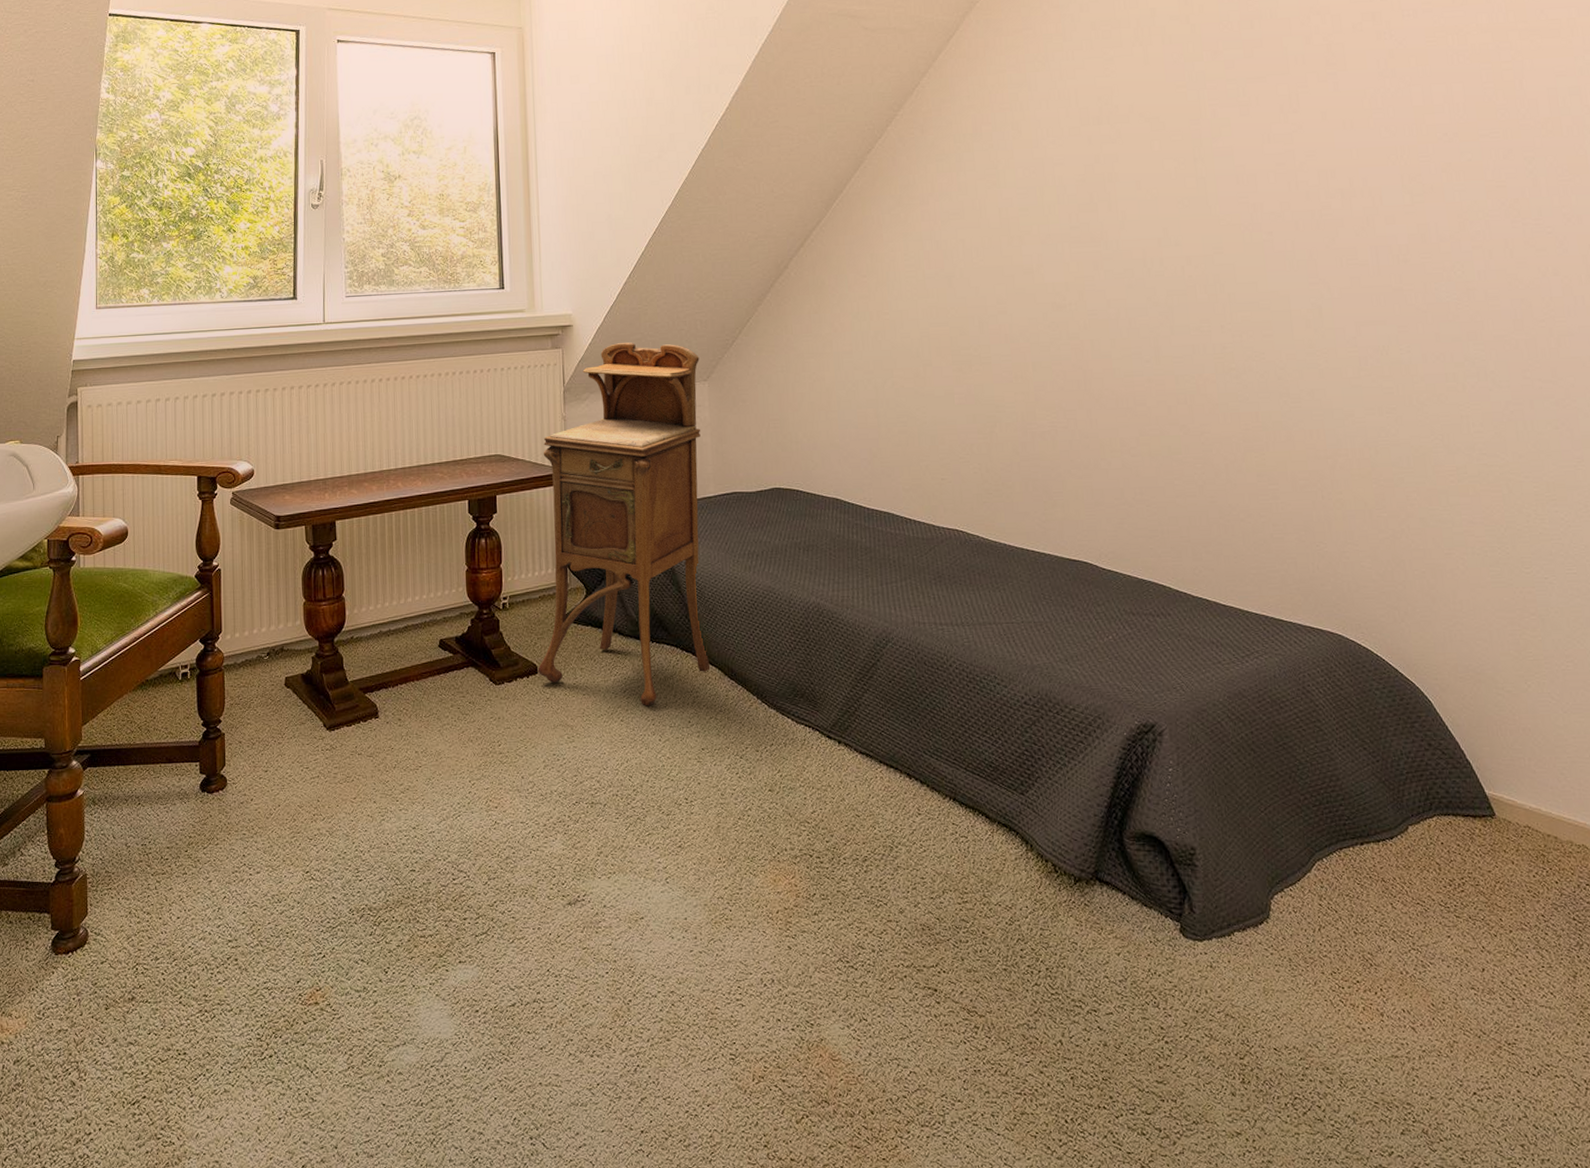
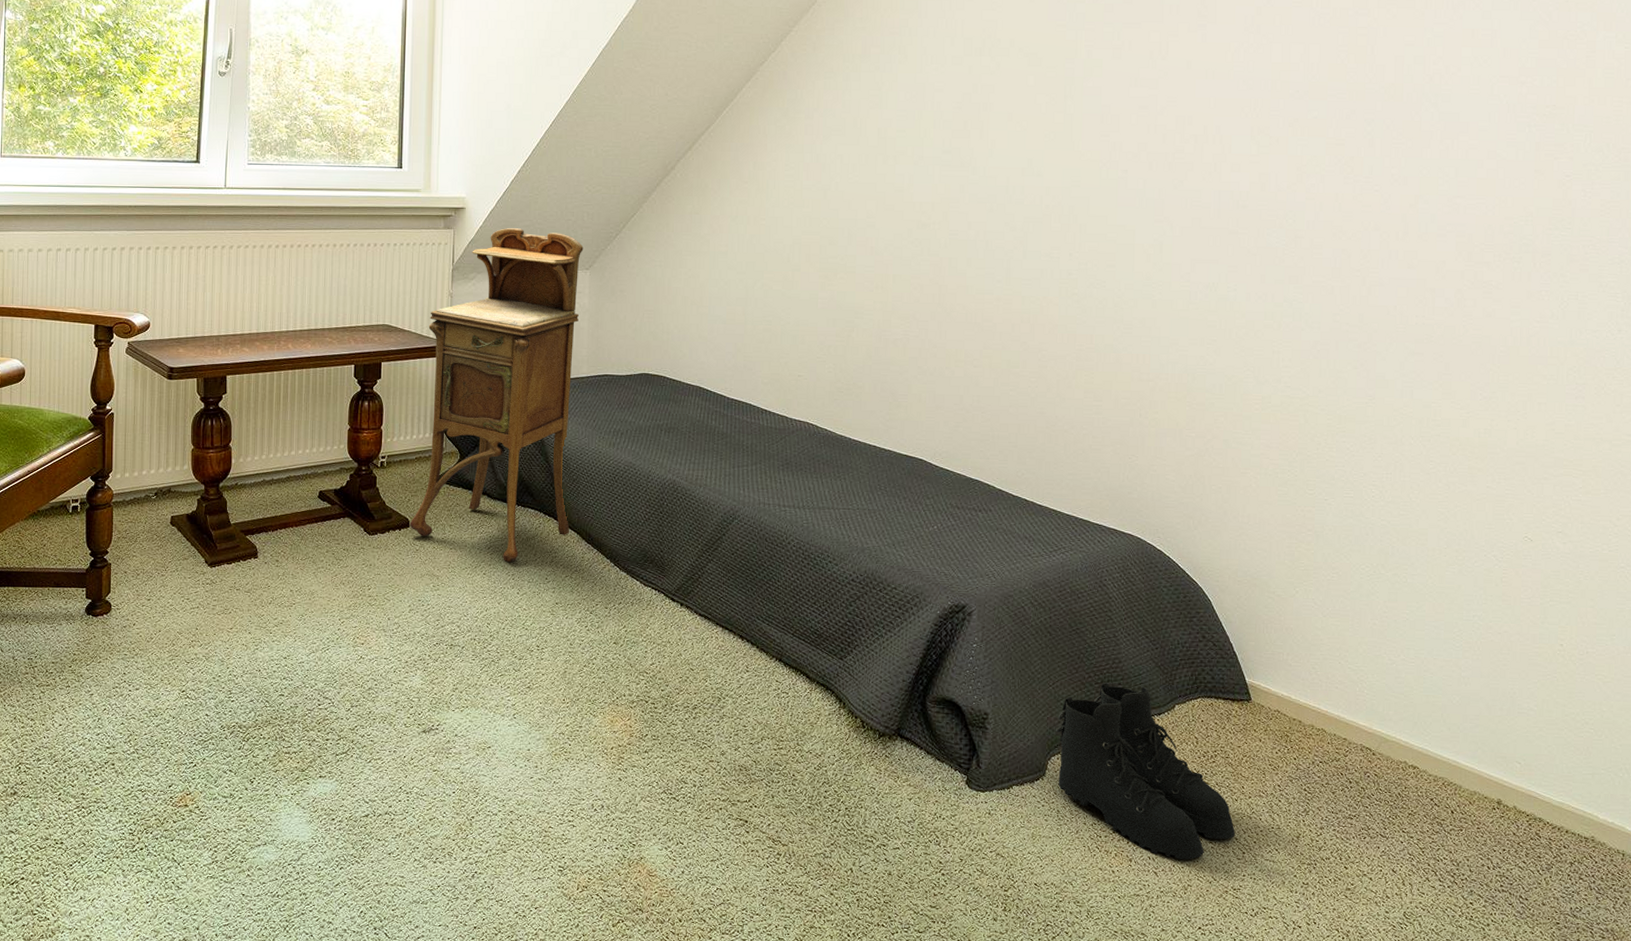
boots: none [1274,804,1500,1011] -> present [1055,682,1235,860]

